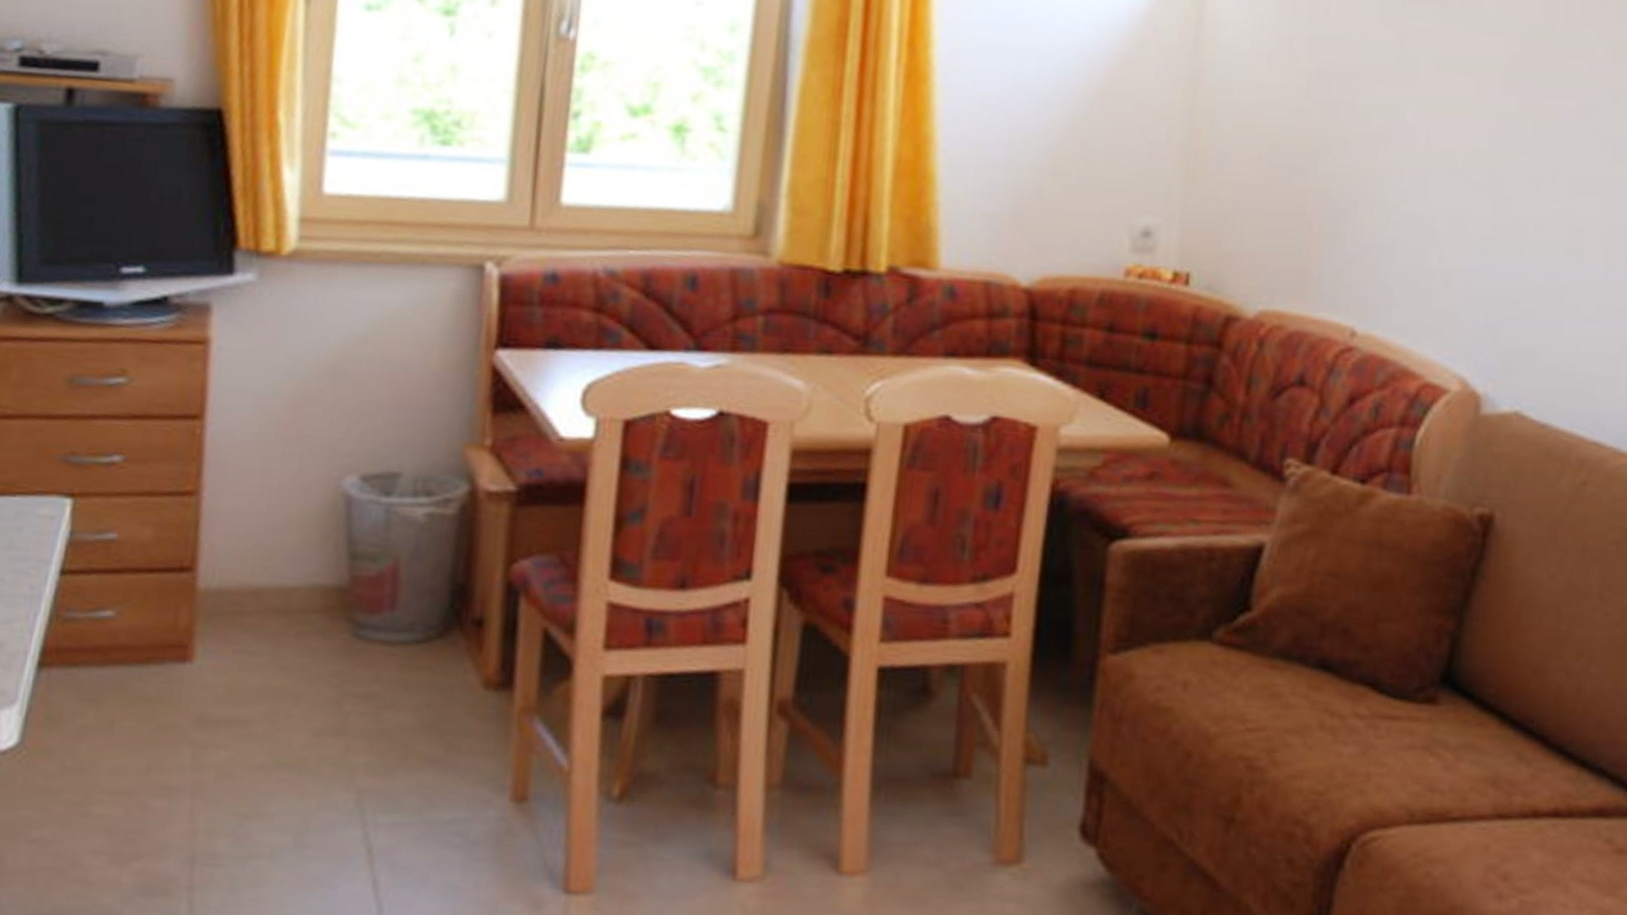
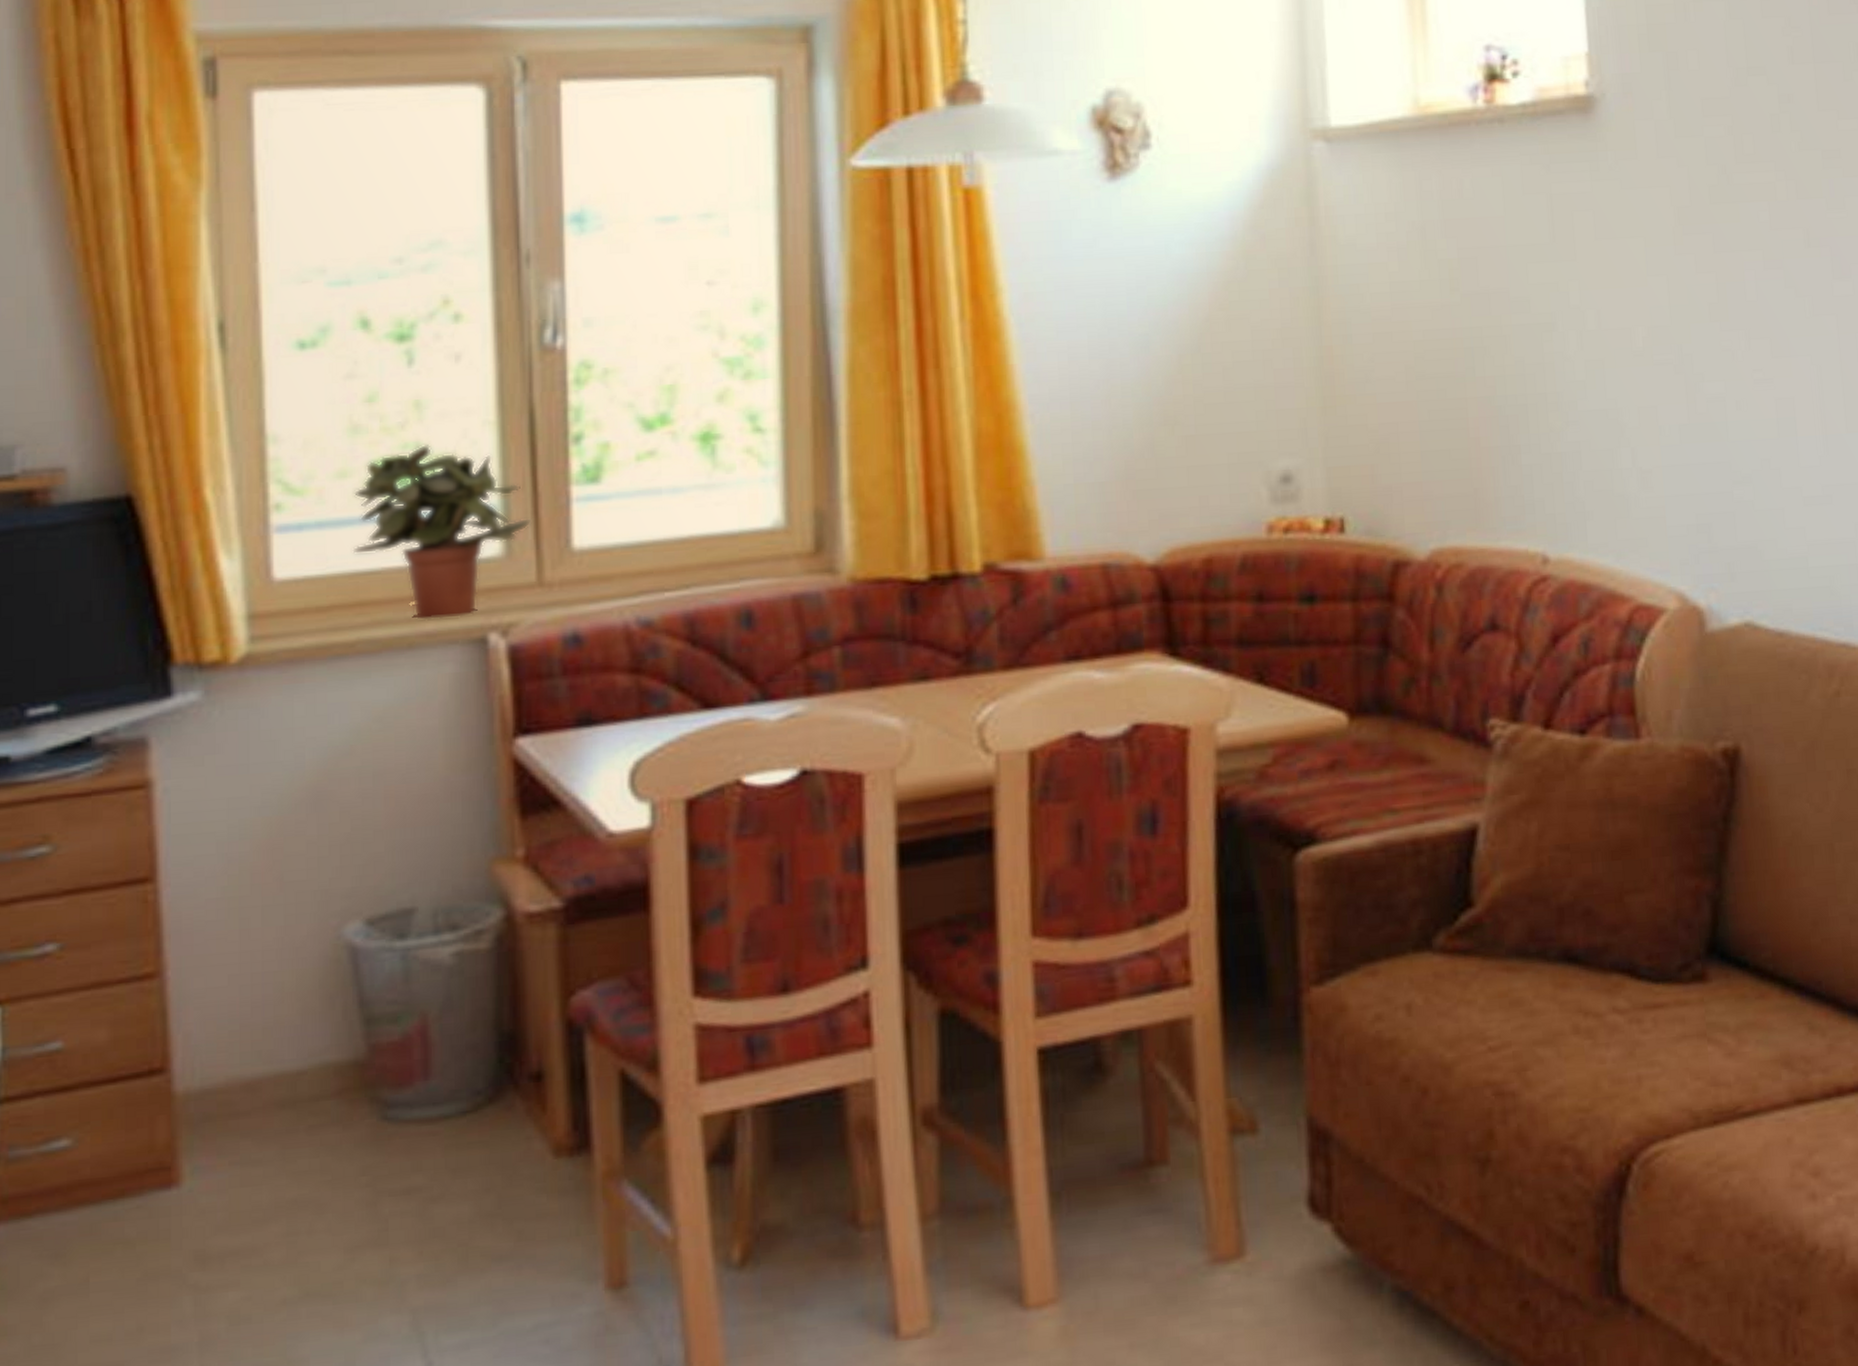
potted plant: none [388,101,532,247] -> present [353,443,532,621]

